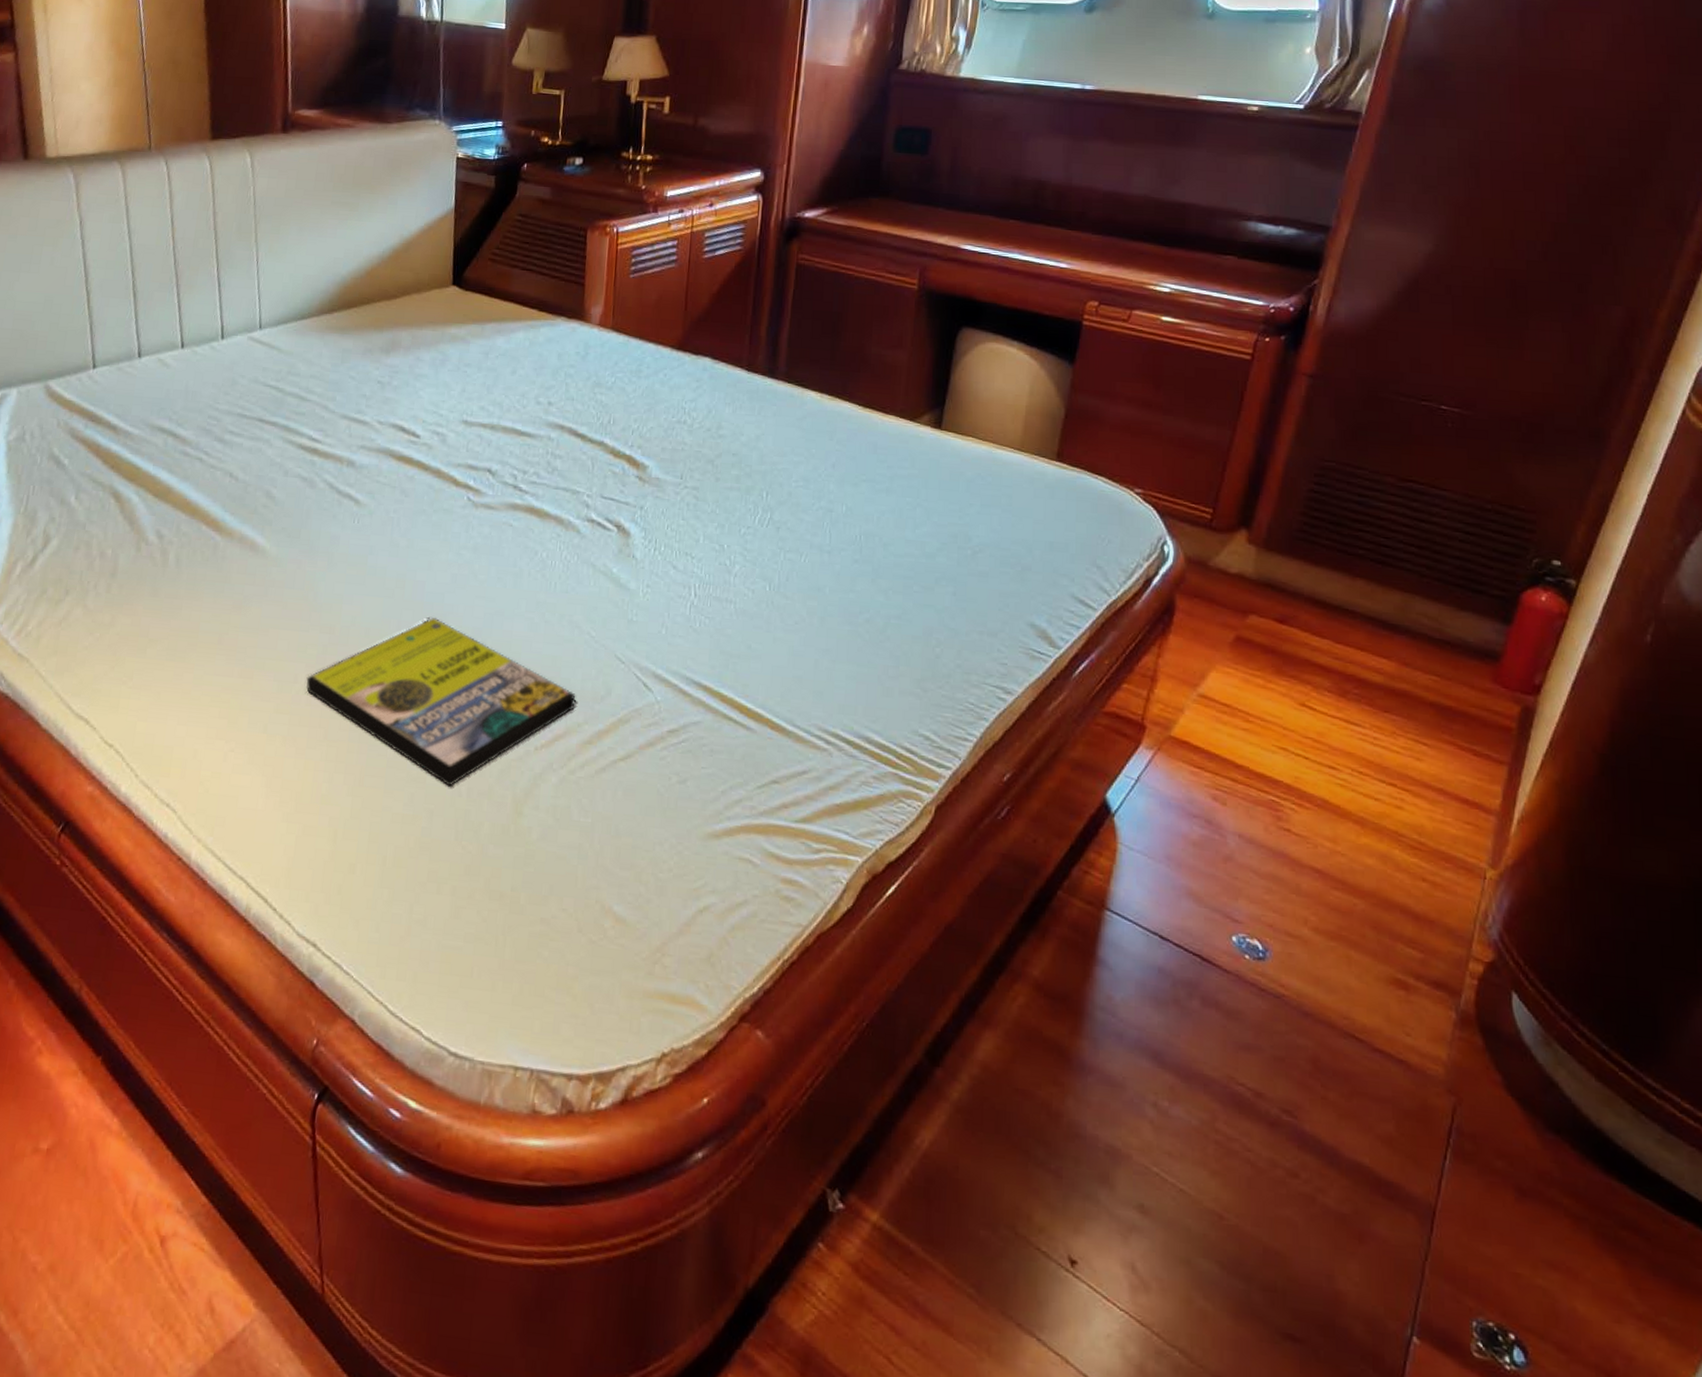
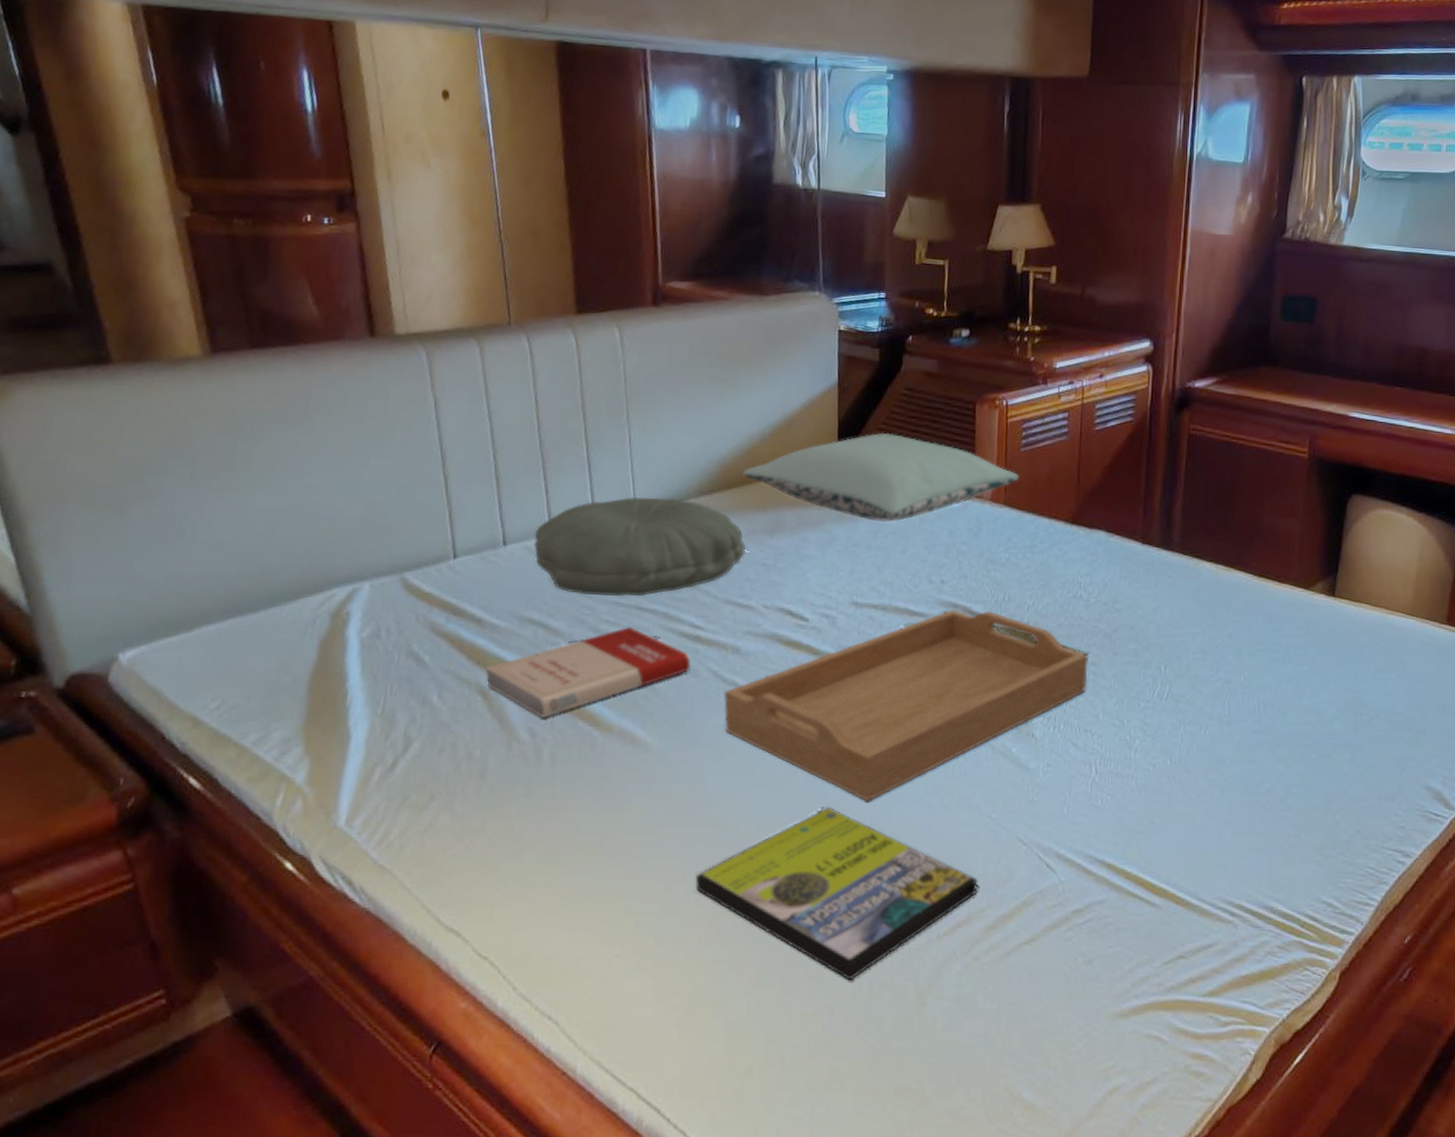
book: none [119,438,309,521] -> present [485,627,692,718]
pillow: none [166,315,363,409] -> present [534,497,746,597]
serving tray: none [337,430,691,614] -> present [724,609,1088,801]
pillow: none [362,257,627,345] -> present [743,432,1019,523]

